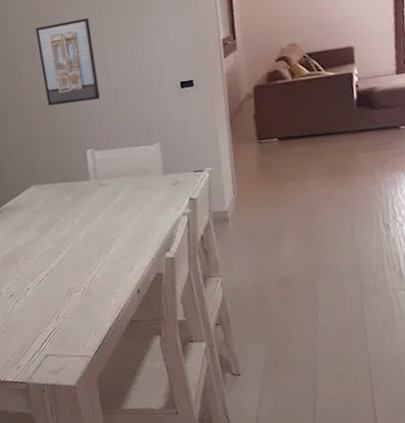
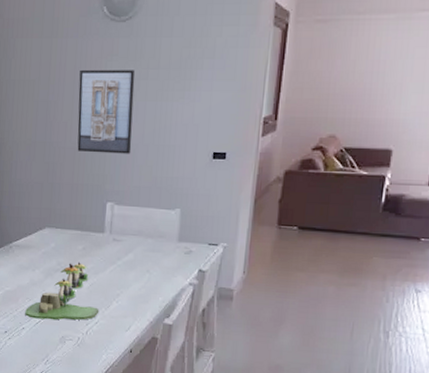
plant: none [27,213,100,277] -> present [25,262,100,320]

